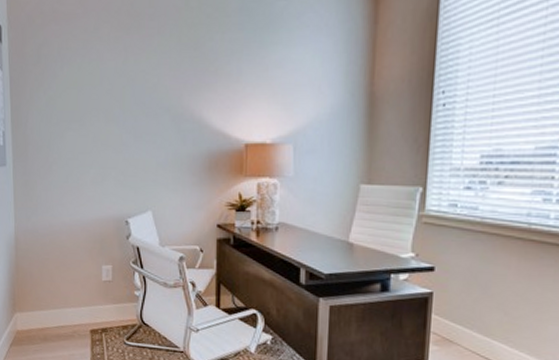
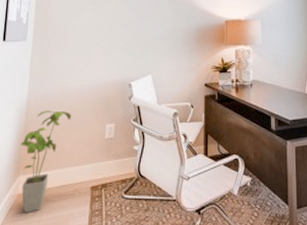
house plant: none [14,246,64,350] -> present [21,110,71,213]

